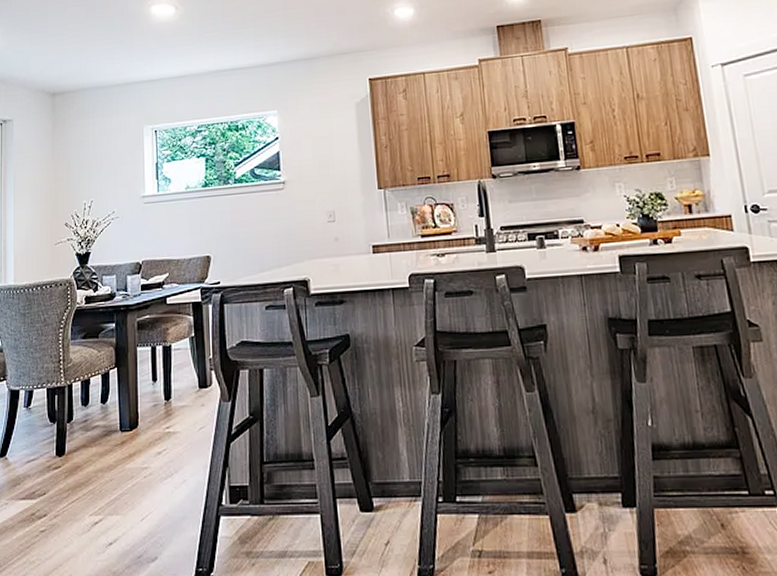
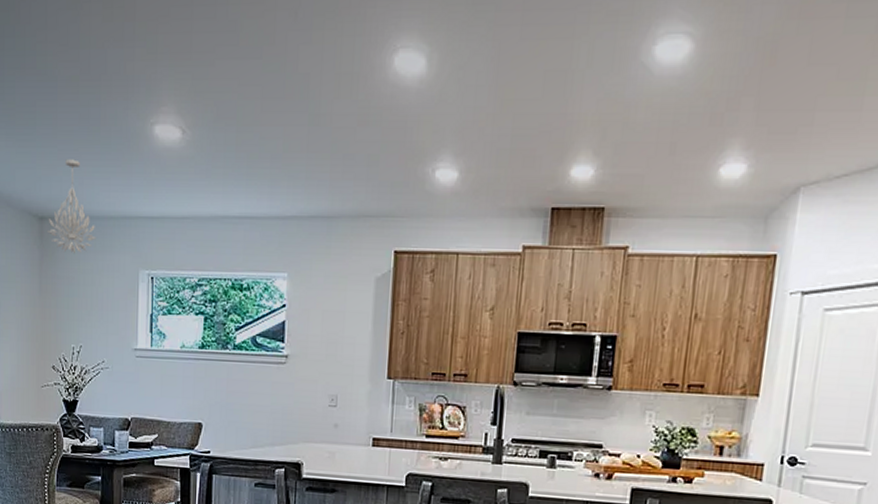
chandelier: none [58,42,104,121] -> present [46,159,96,254]

